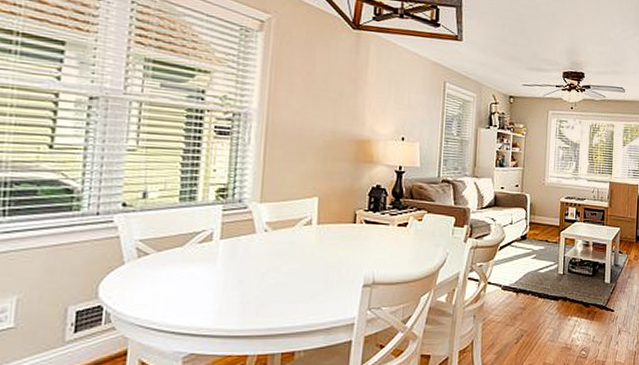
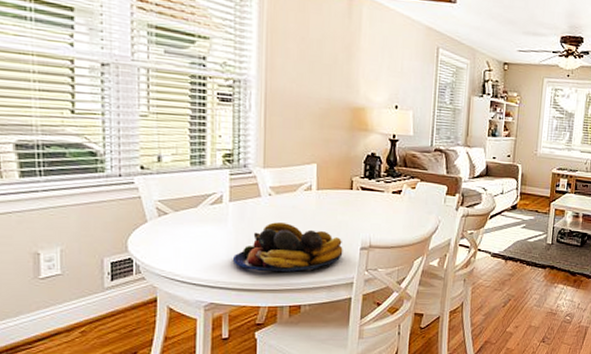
fruit bowl: none [219,260,344,316] -> present [232,222,343,273]

